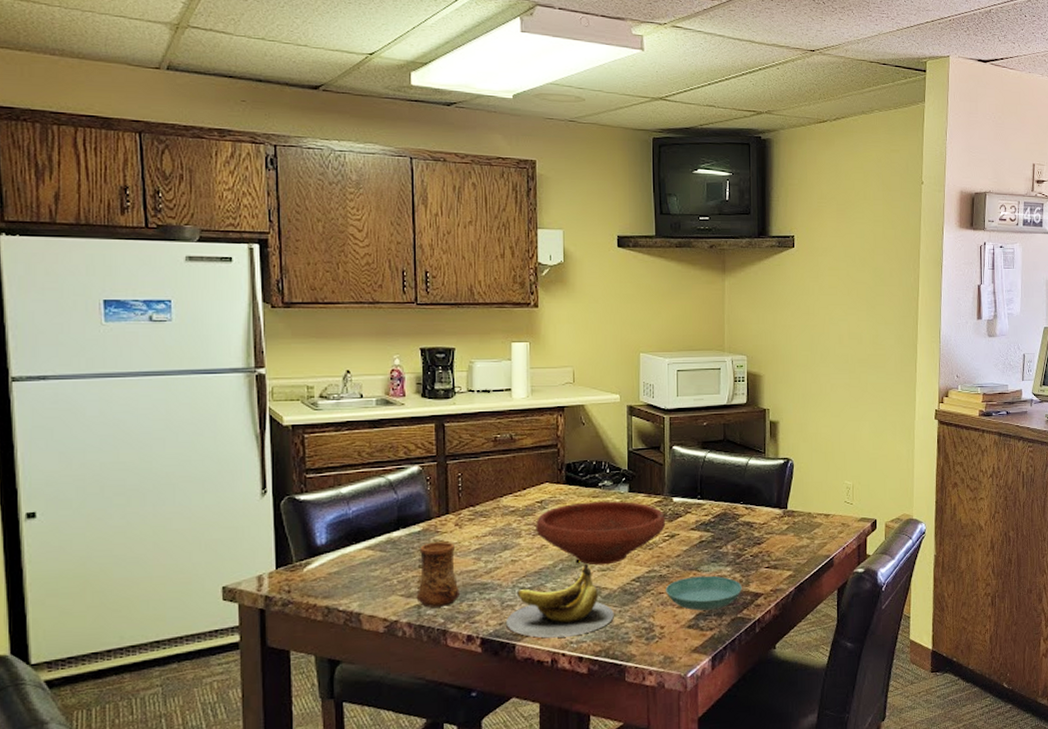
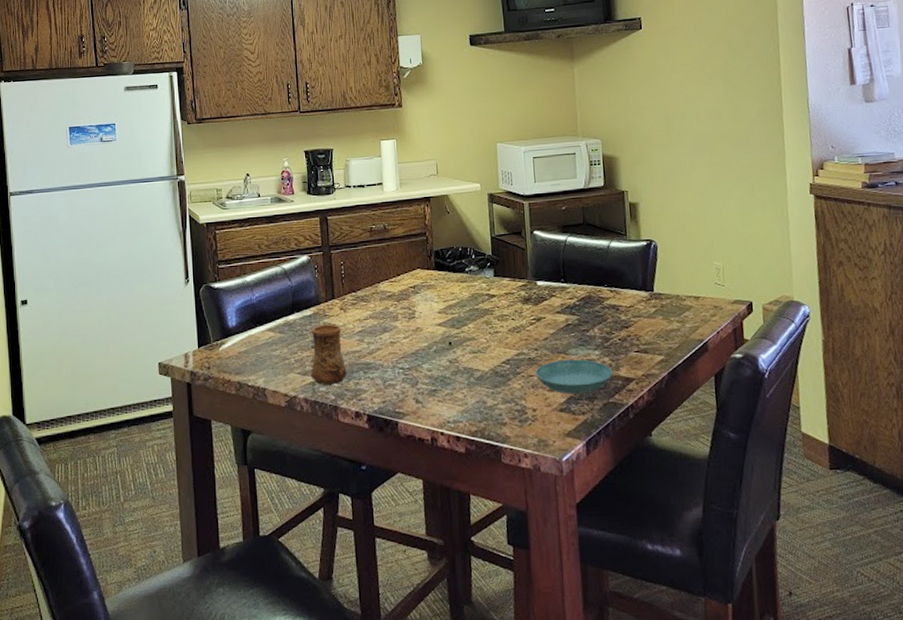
banana: present [506,563,614,638] -> none [389,346,487,417]
bowl: present [536,501,666,565] -> none [410,285,532,348]

